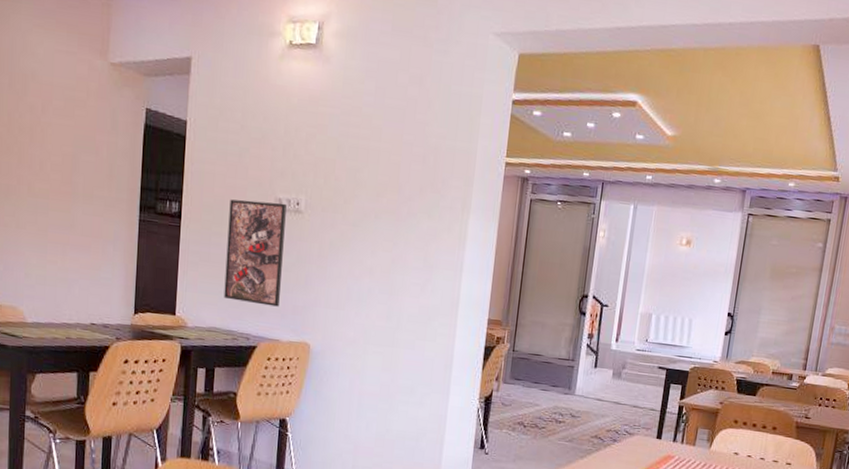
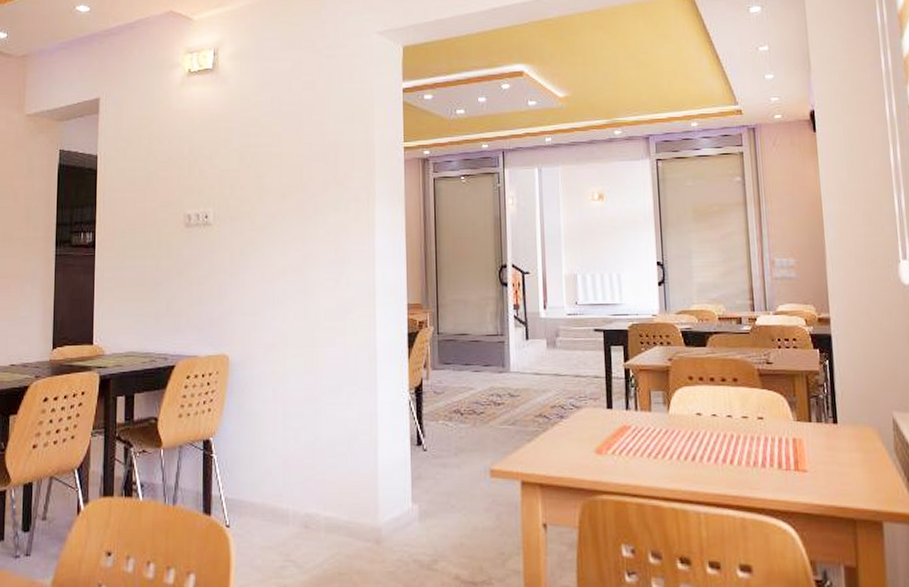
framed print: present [224,199,287,307] -> none [139,218,196,322]

